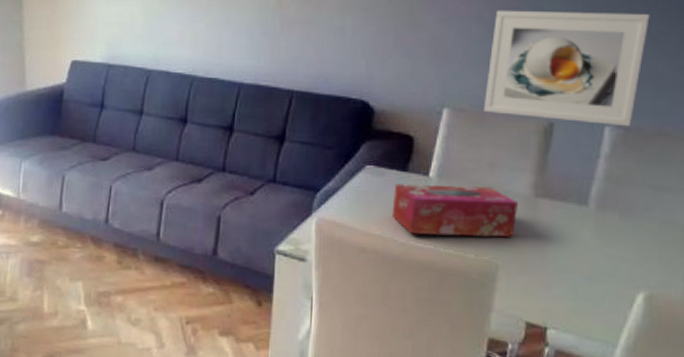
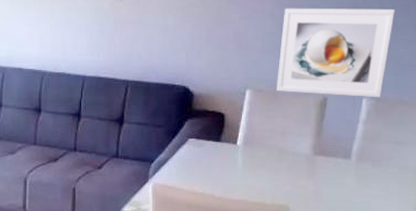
tissue box: present [392,184,518,237] -> none [210,150,302,191]

